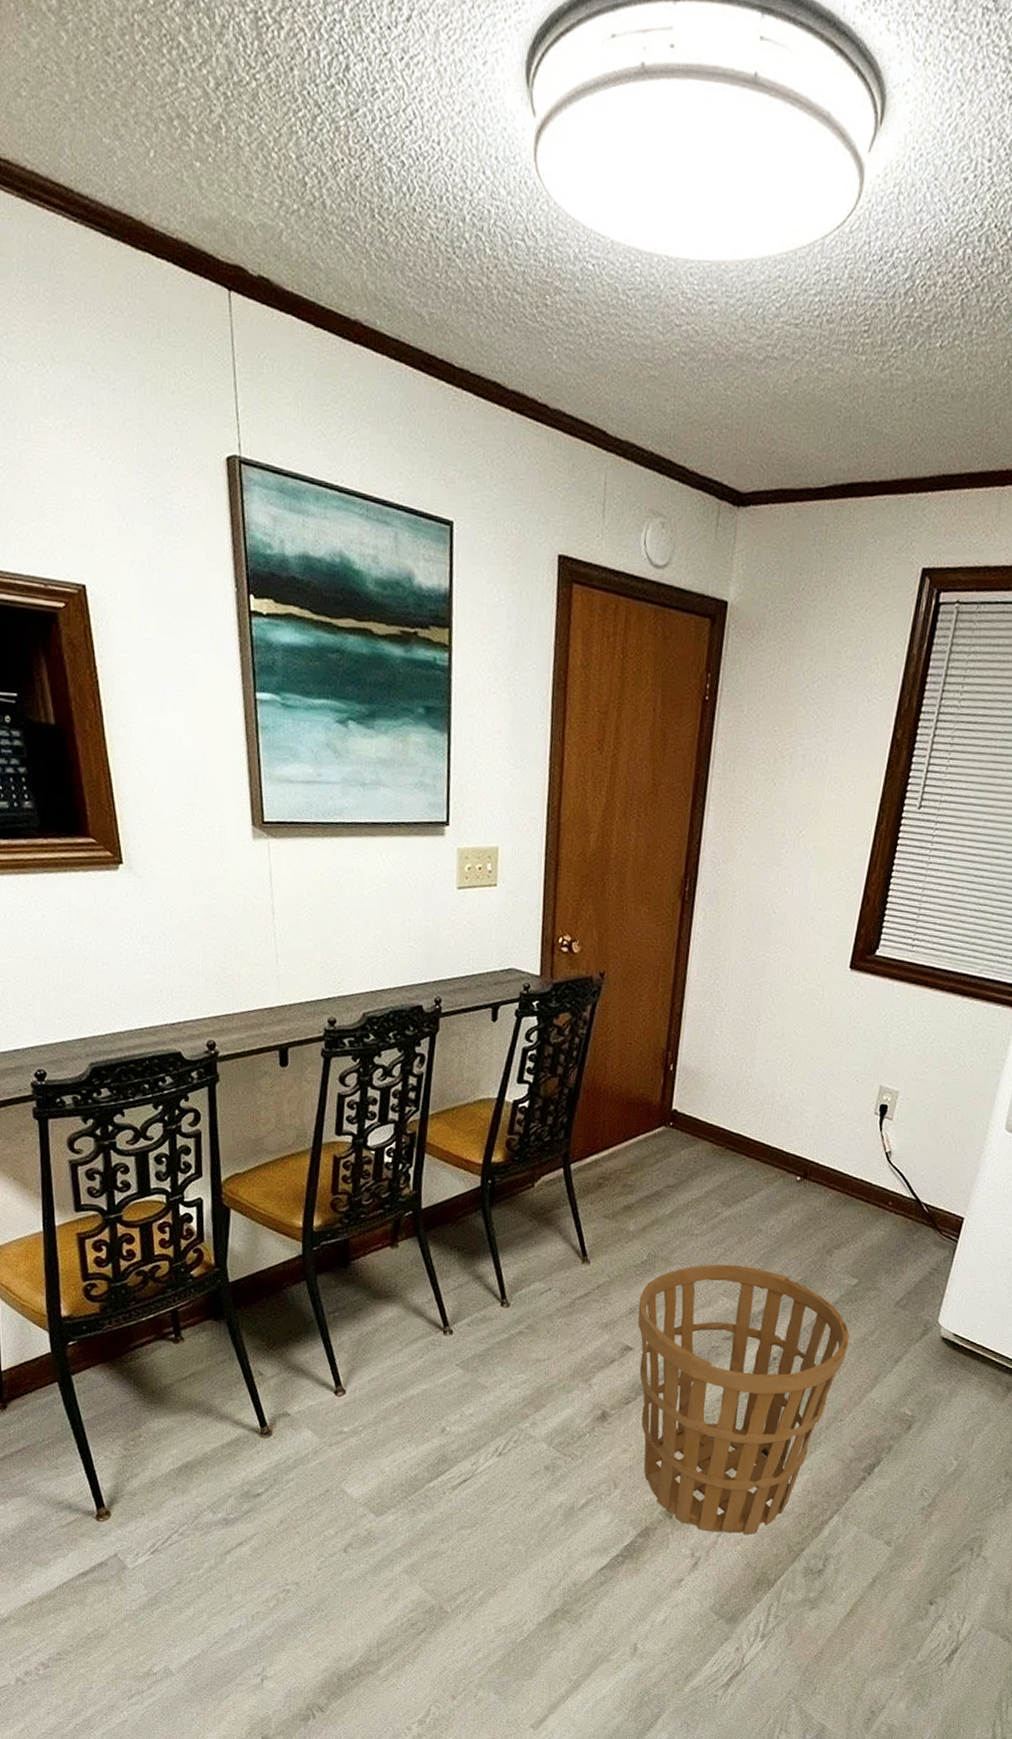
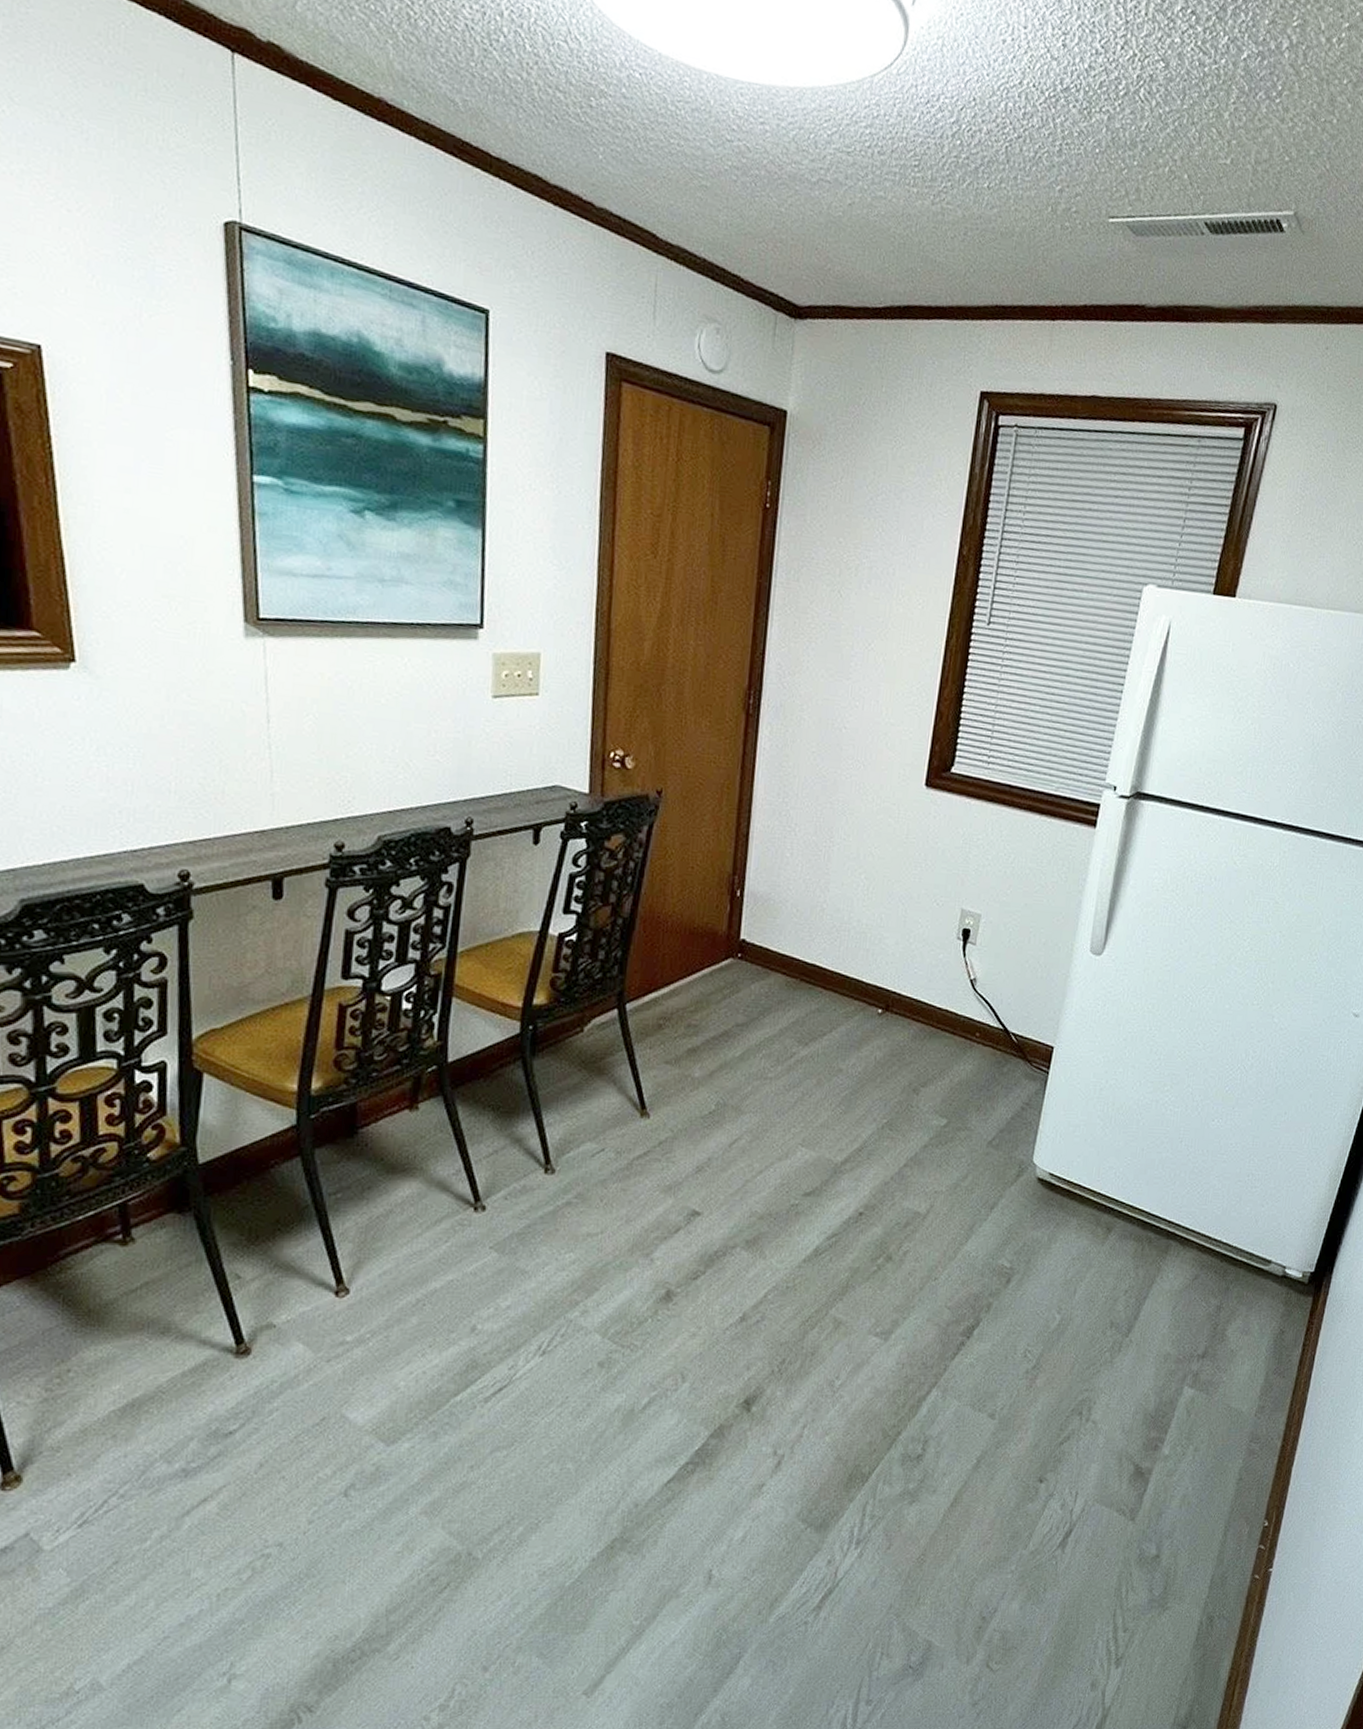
basket: present [638,1264,850,1535] -> none [706,1110,941,1423]

